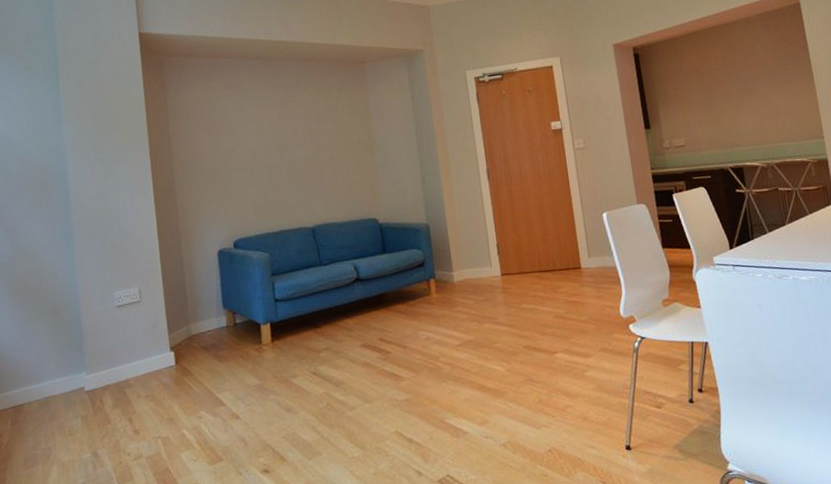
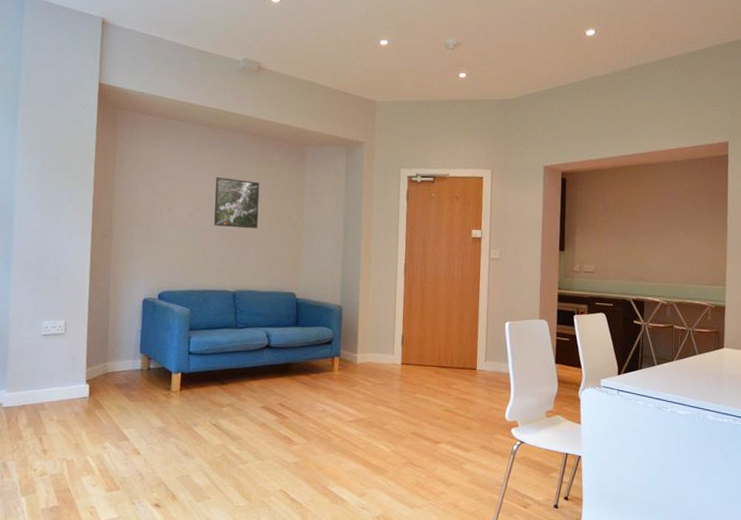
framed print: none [275,108,327,161] -> present [214,177,260,229]

